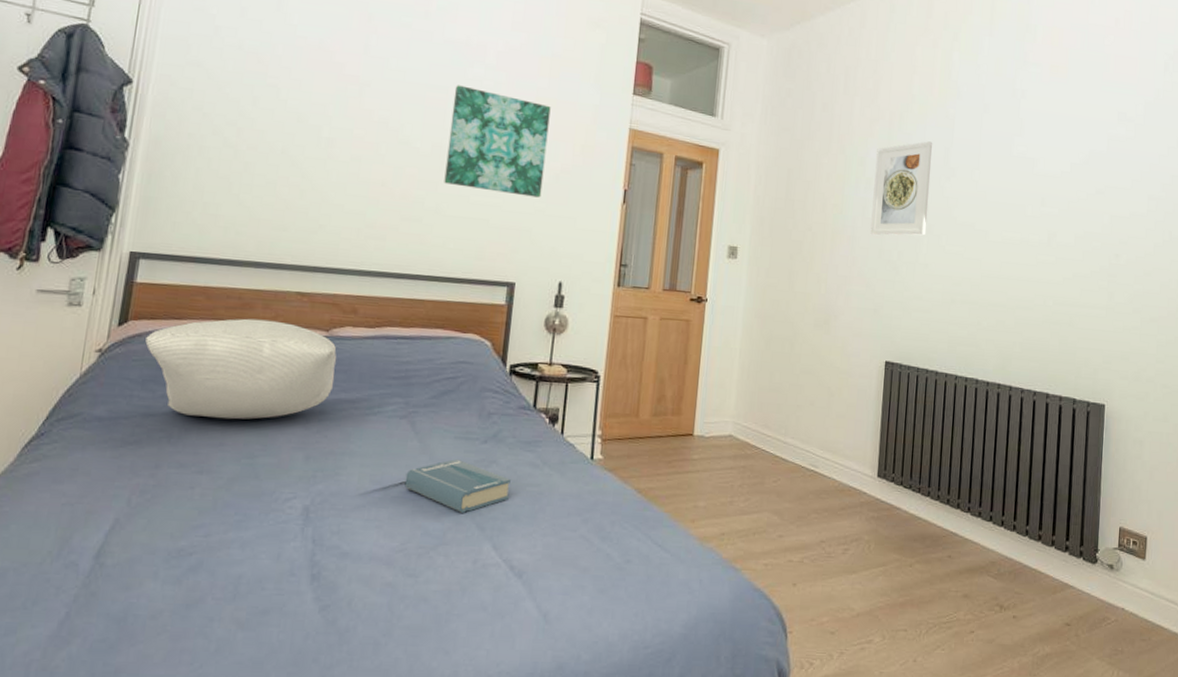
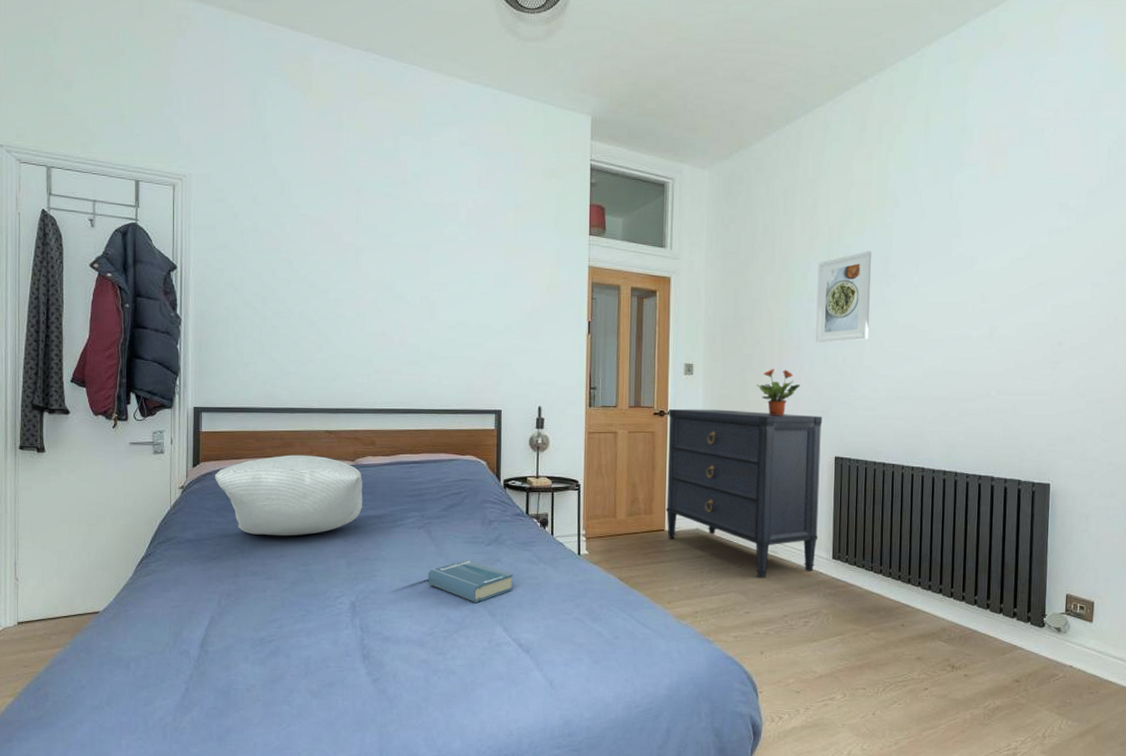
wall art: present [444,85,551,198] -> none [434,242,518,335]
dresser: none [696,295,874,497] -> present [665,408,823,578]
potted plant: none [805,258,852,312] -> present [757,368,800,416]

